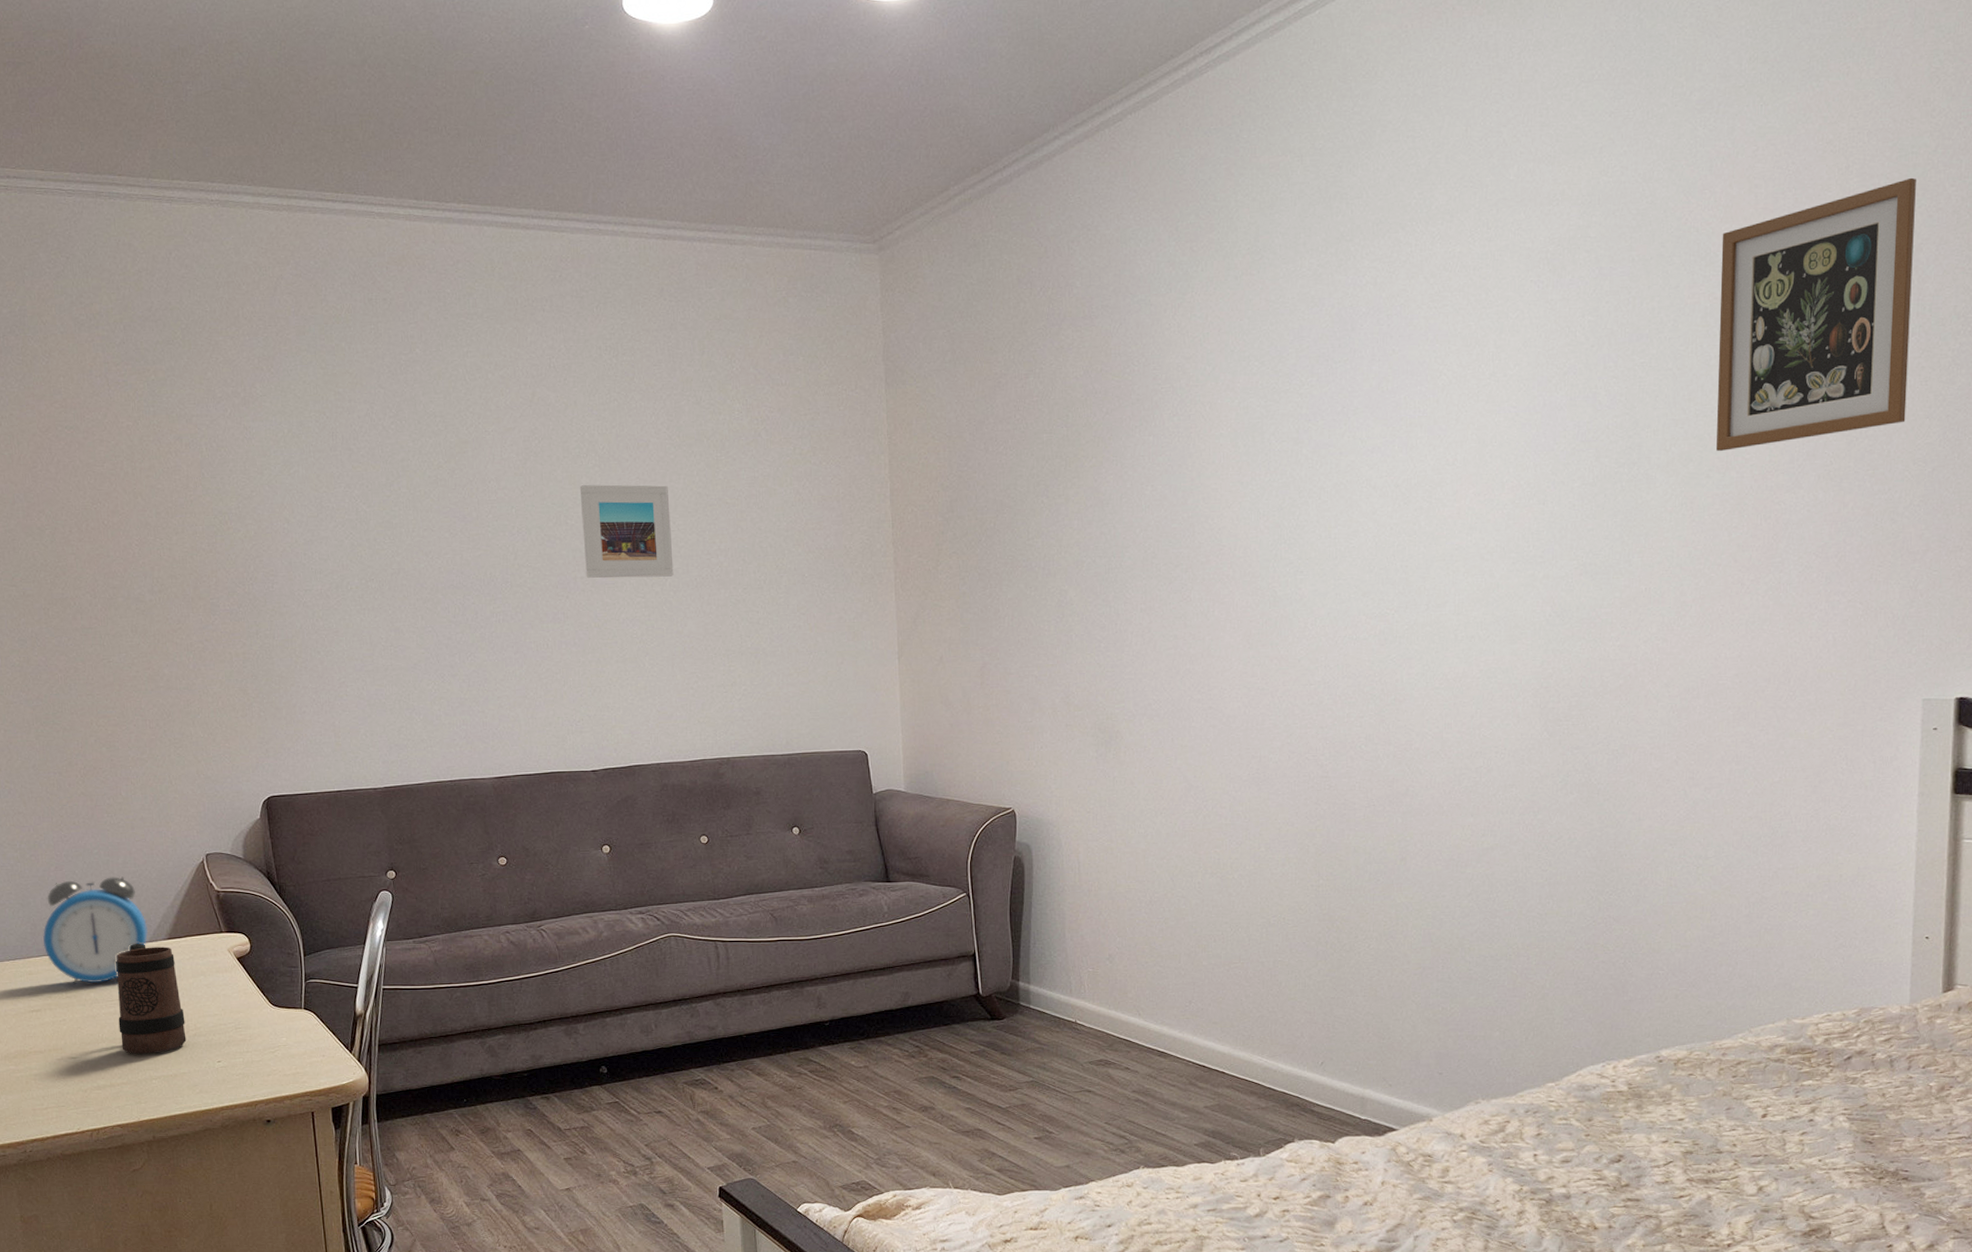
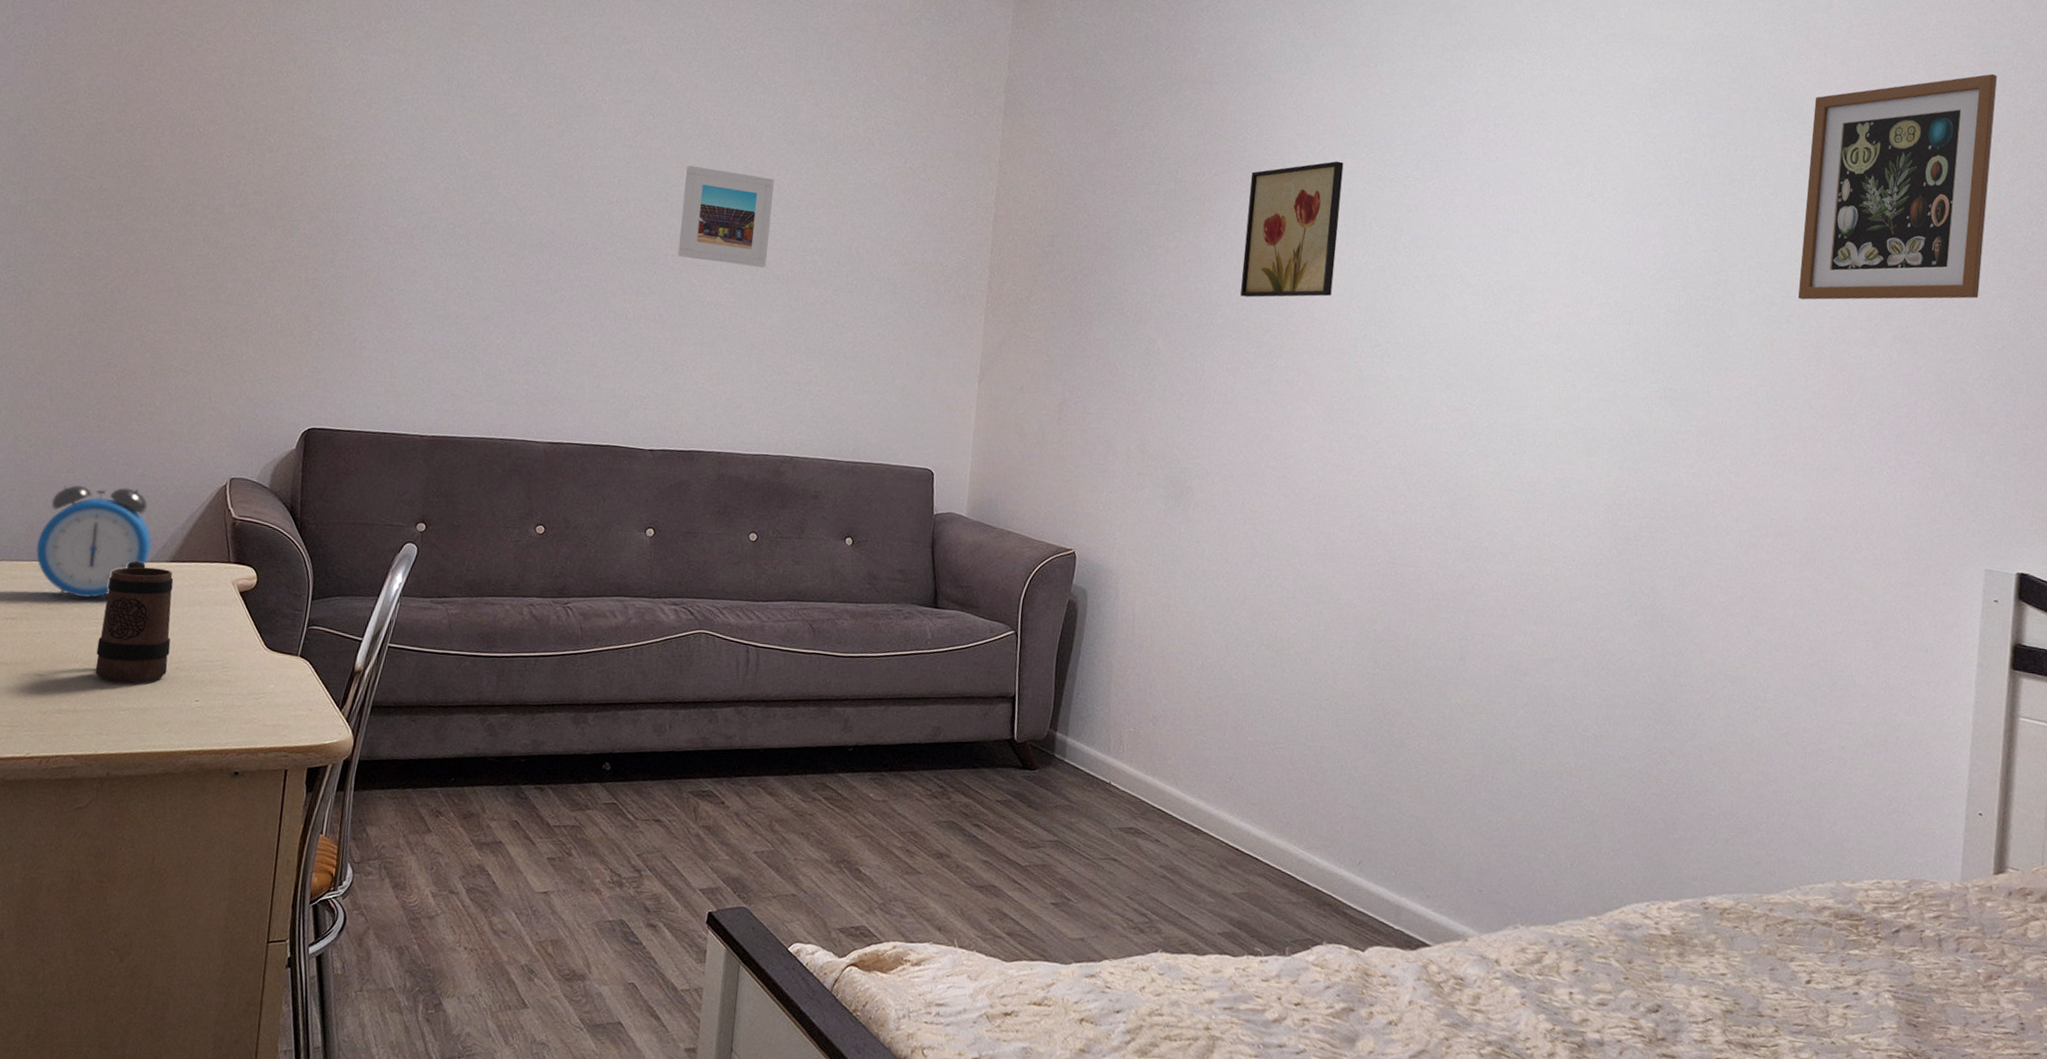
wall art: none [1143,379,1237,534] -> present [1240,161,1344,298]

